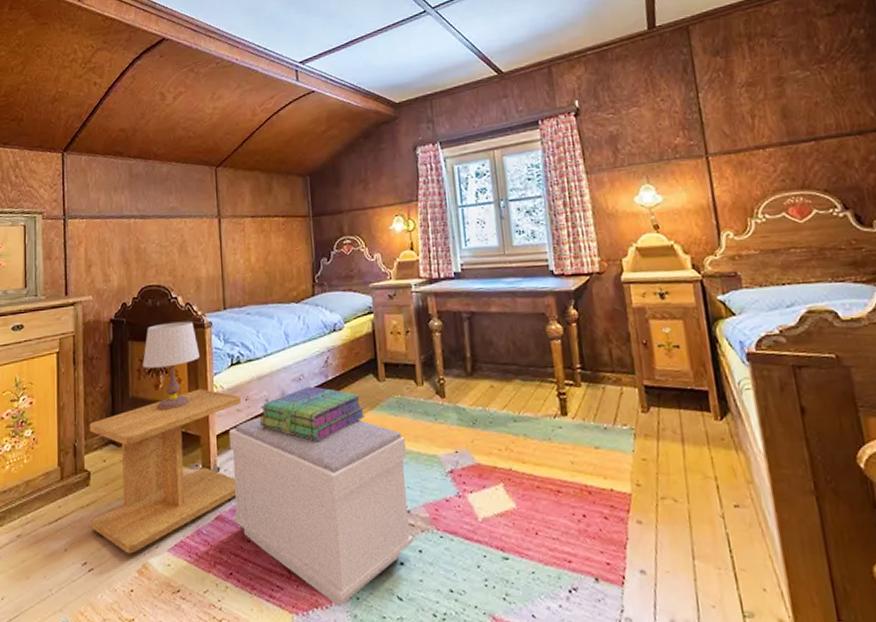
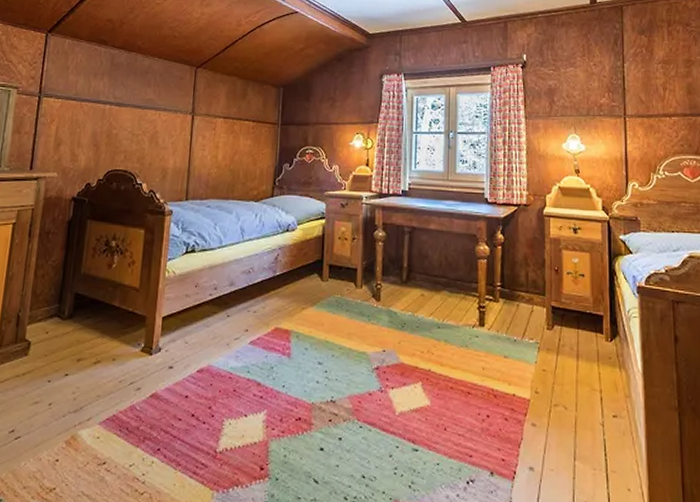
side table: present [89,389,242,554] -> none [24,272,192,425]
table lamp: present [143,321,200,410] -> none [99,206,157,289]
bench: present [228,416,414,606] -> none [167,302,339,486]
stack of books: present [259,386,366,442] -> none [205,279,306,332]

